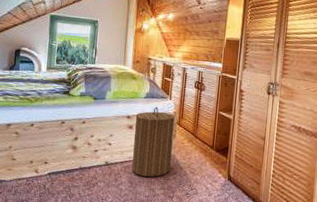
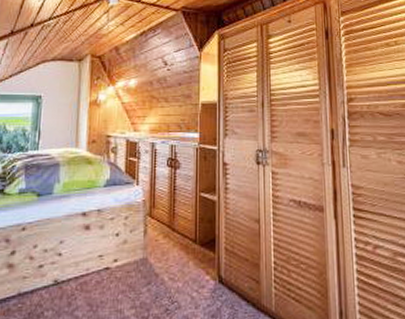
laundry hamper: present [132,106,175,177] -> none [91,196,145,294]

